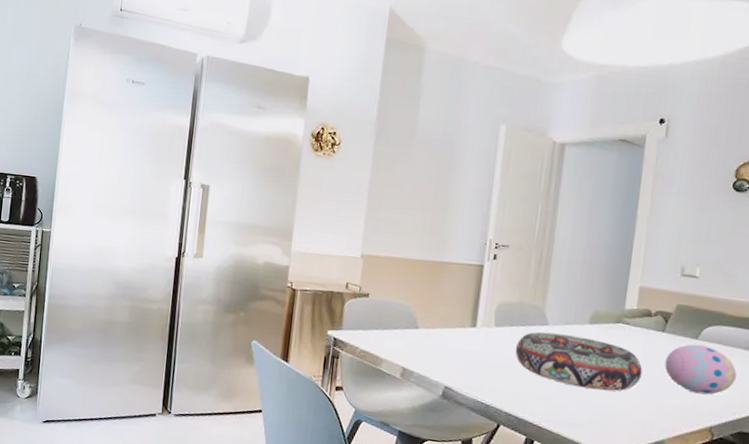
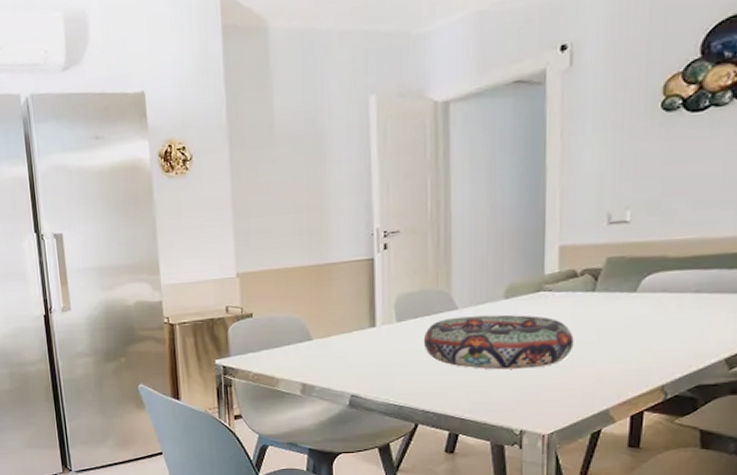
decorative egg: present [664,344,737,395] -> none [600,297,688,352]

